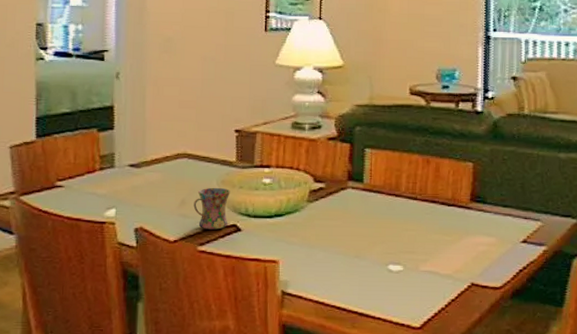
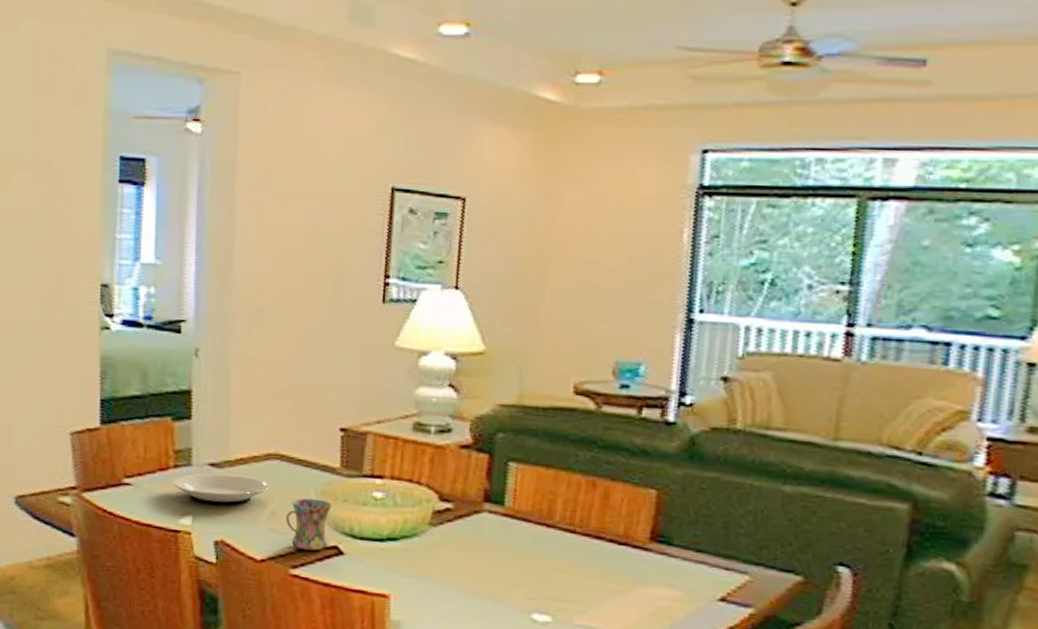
plate: none [98,172,180,199] -> present [172,473,270,506]

